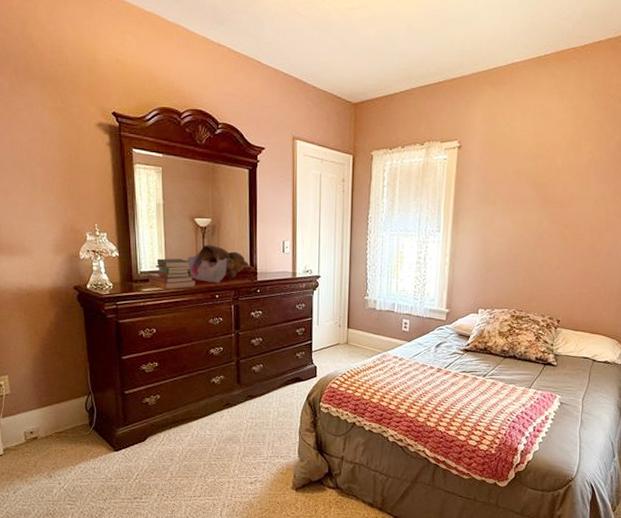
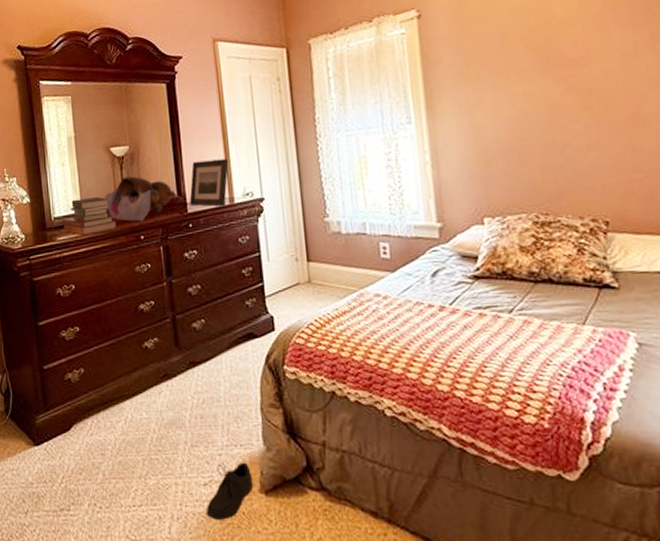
arctic: none [250,466,288,507] -> present [206,459,254,520]
picture frame: none [260,239,295,279] -> present [189,159,229,207]

